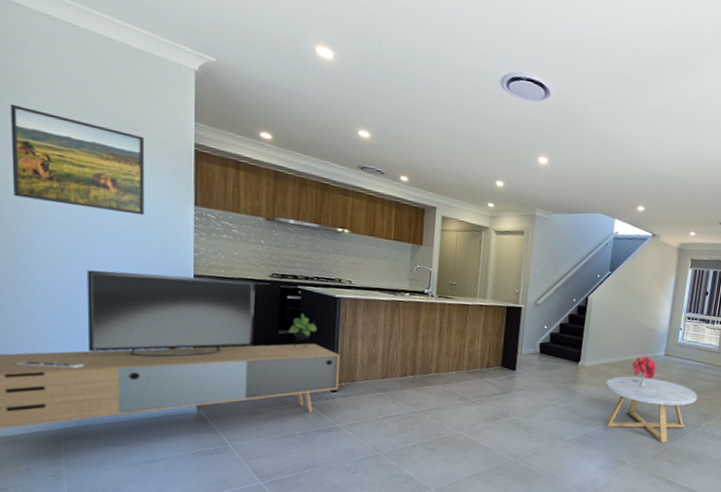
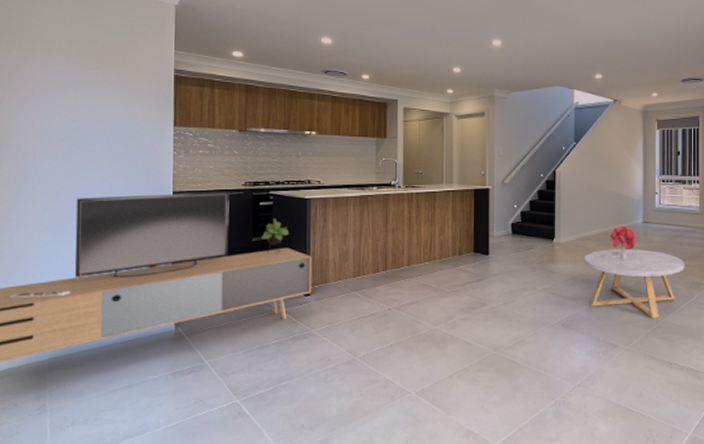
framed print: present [10,103,145,216] -> none [15,55,131,141]

